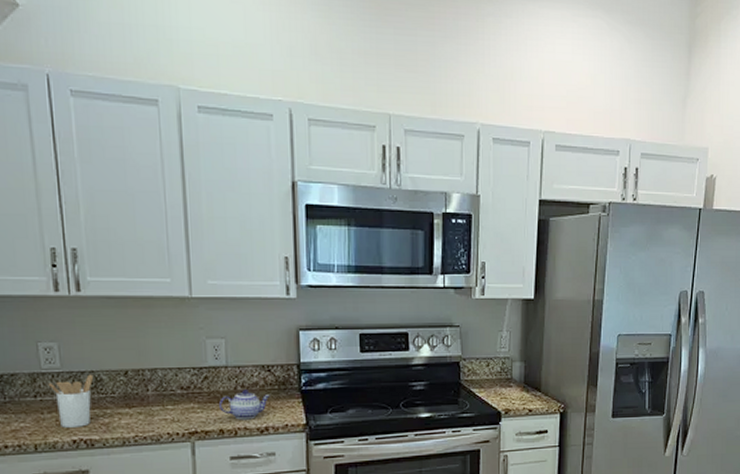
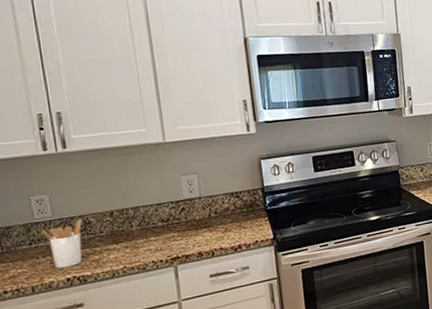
teapot: present [219,389,270,420] -> none [196,215,240,242]

